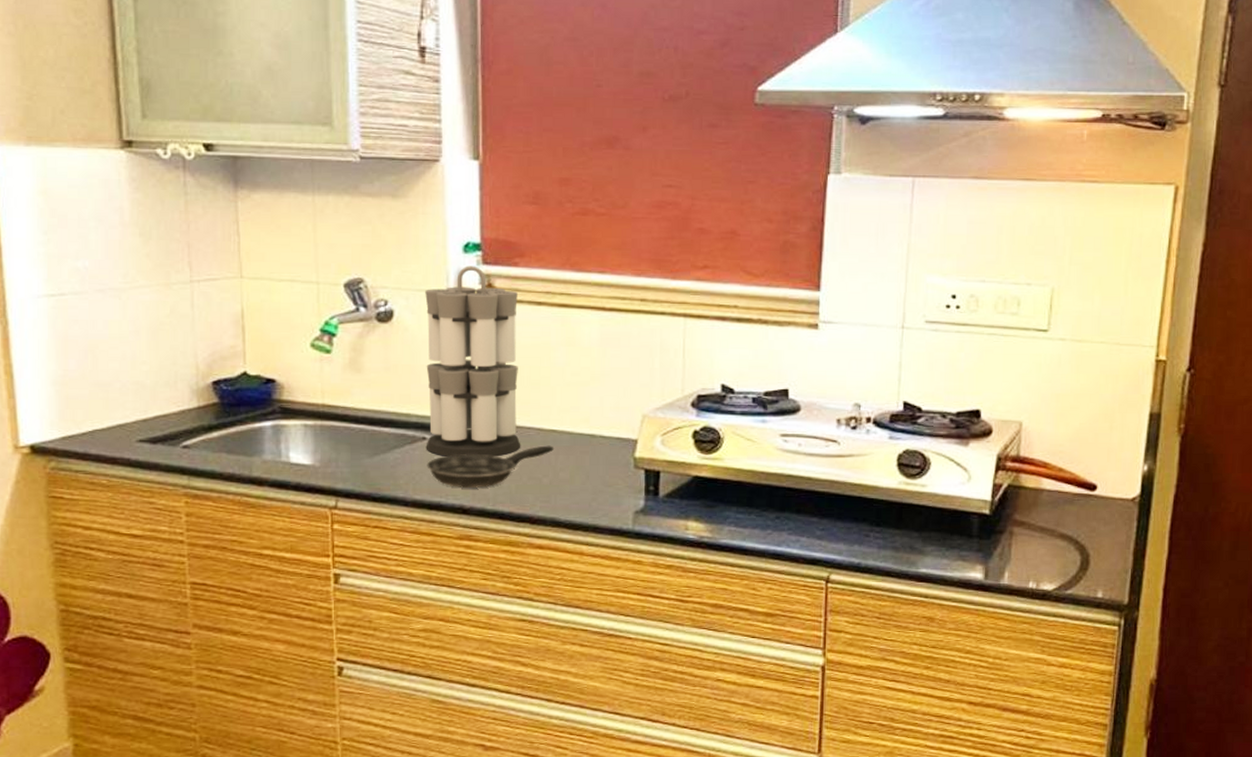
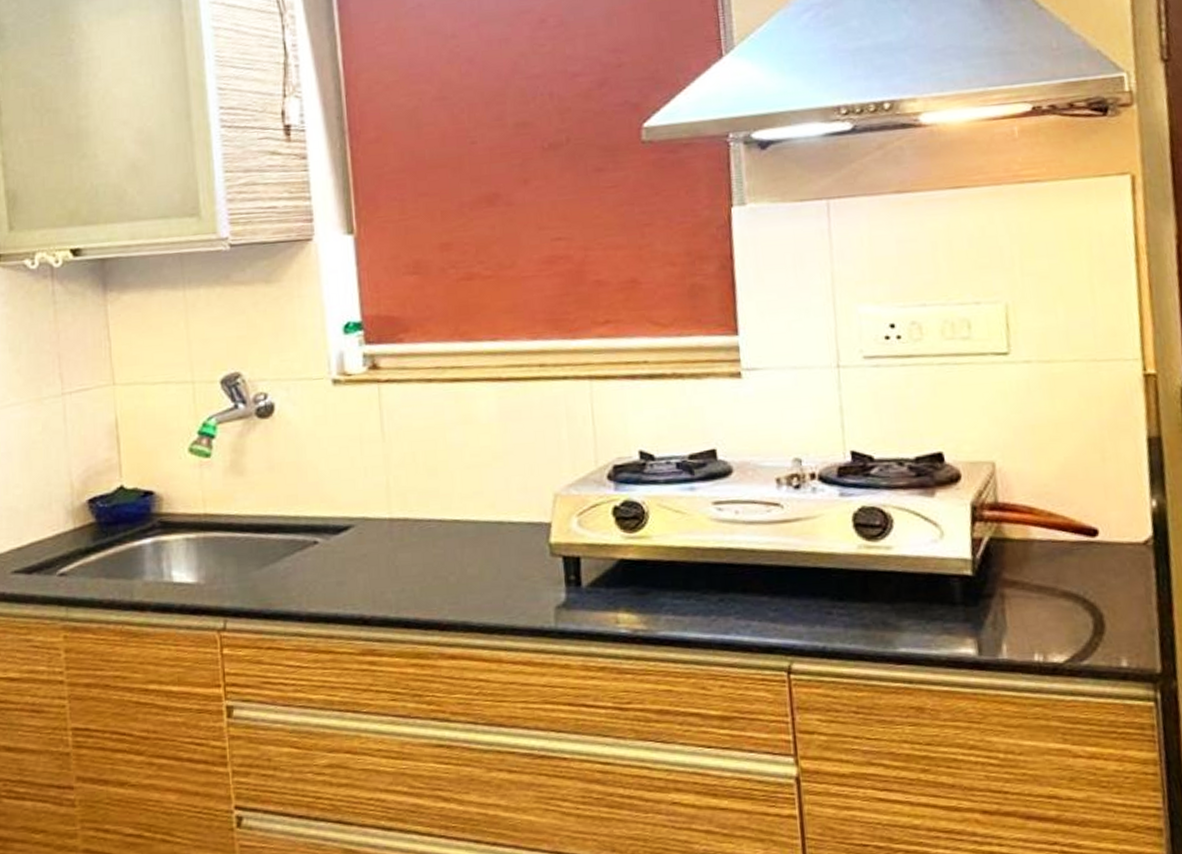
spice rack: present [425,266,521,457] -> none [306,347,422,561]
frying pan: present [427,445,555,488] -> none [320,538,460,595]

